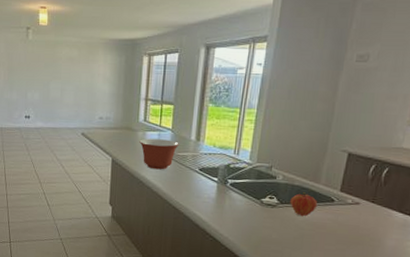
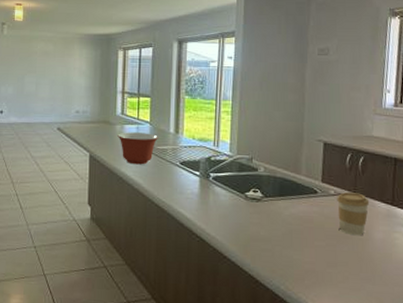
fruit: present [290,192,318,217] -> none [274,184,302,211]
coffee cup: none [352,202,387,242] -> present [337,192,370,235]

